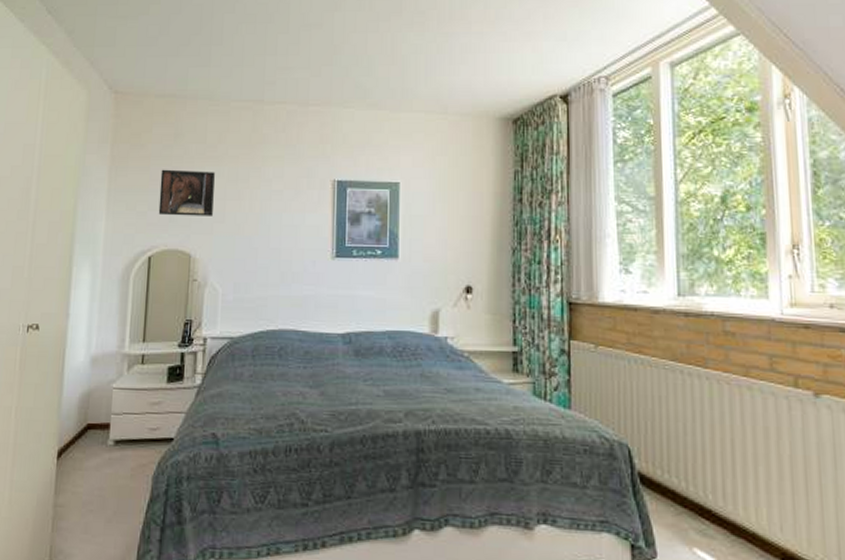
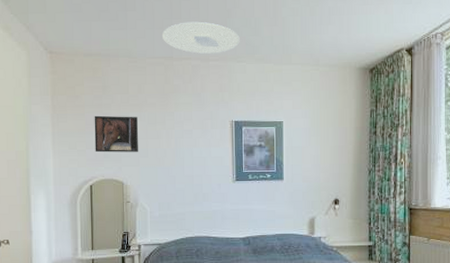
ceiling light: none [253,58,348,97] -> present [162,21,240,54]

